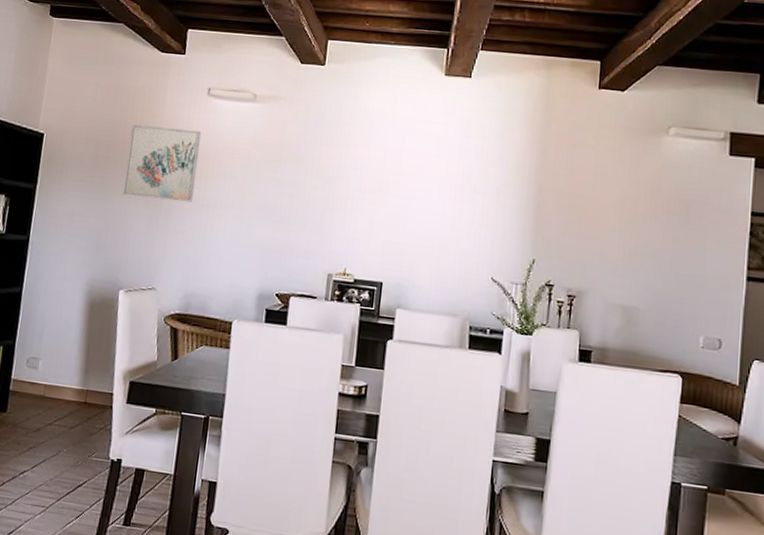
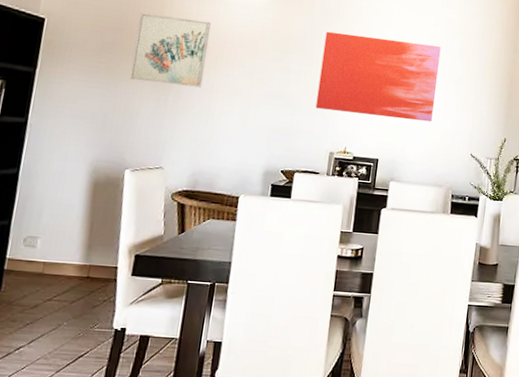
wall art: none [311,136,453,240] -> present [315,31,441,122]

